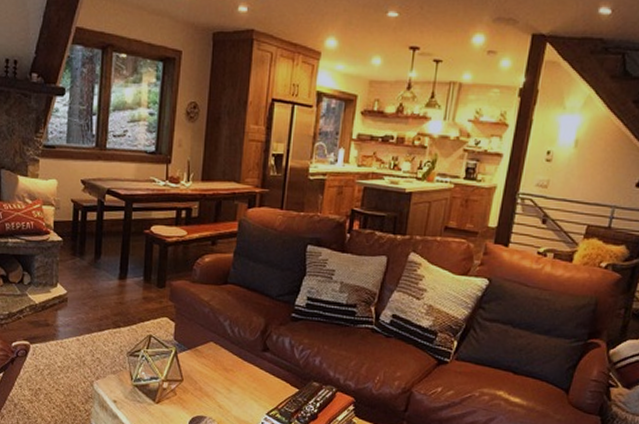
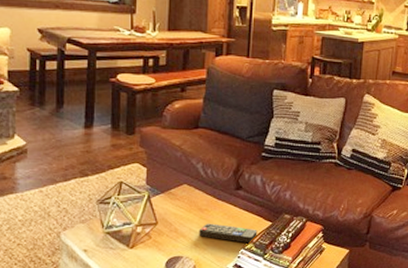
remote control: none [223,384,283,410] -> present [199,223,258,244]

